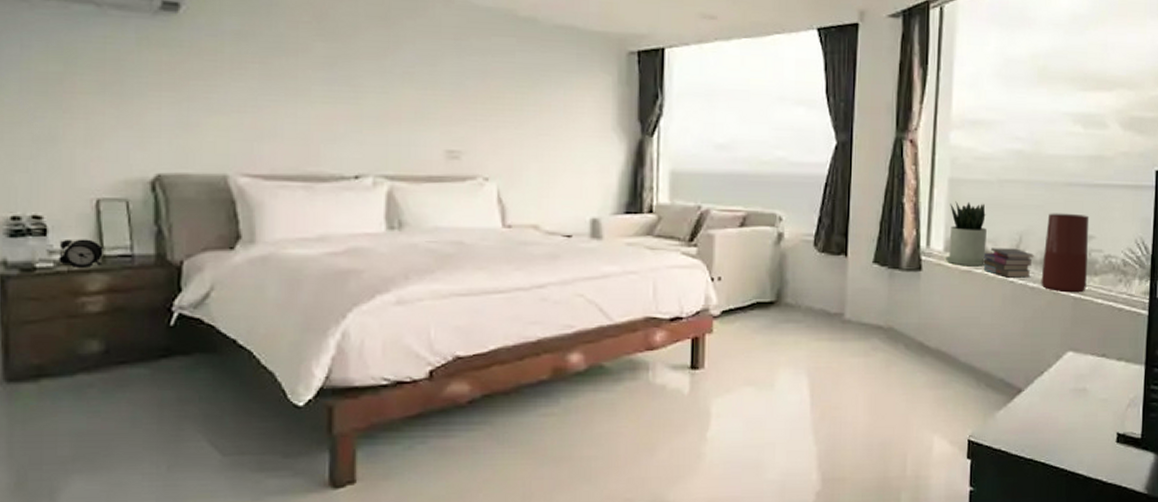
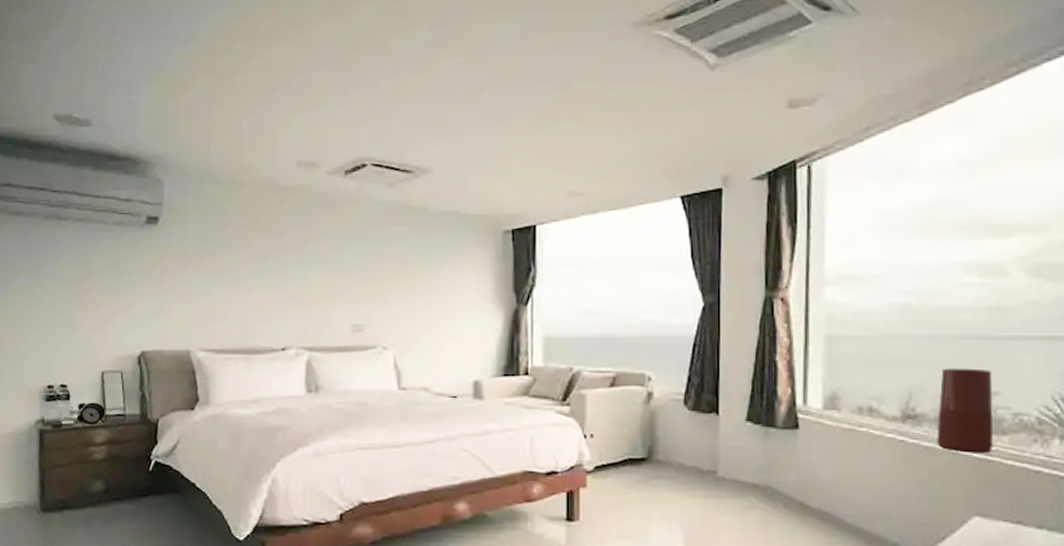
planter: present [945,201,987,267] -> none [824,358,871,425]
books: present [982,248,1034,278] -> none [866,405,927,437]

